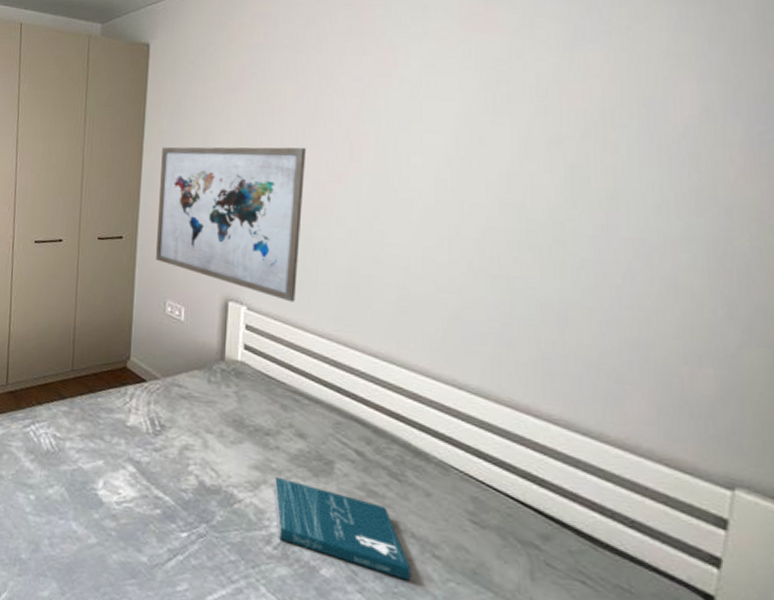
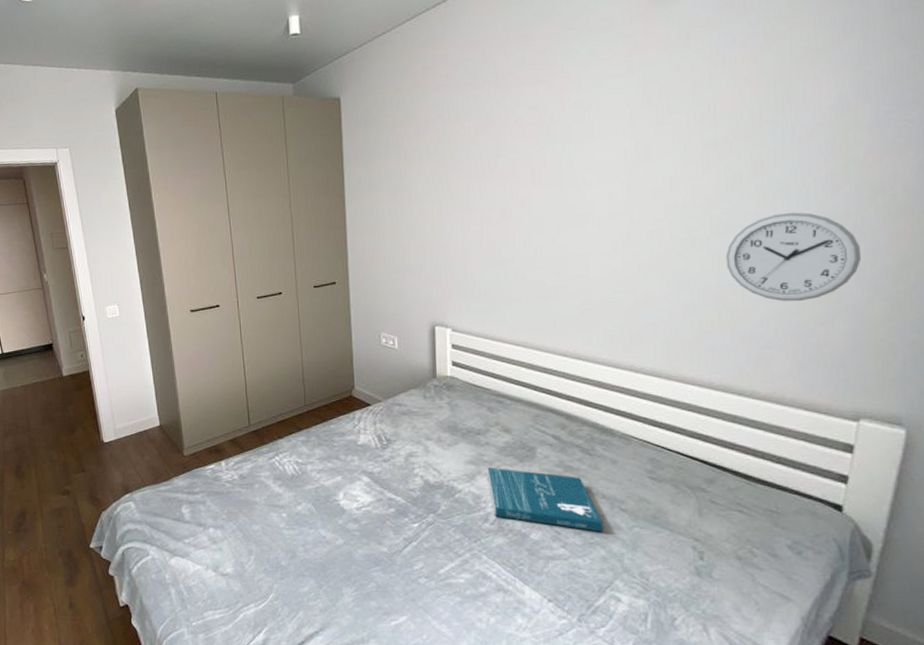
wall art: present [156,146,307,302] -> none [363,178,493,319]
wall clock: none [570,228,734,333] -> present [726,212,862,301]

